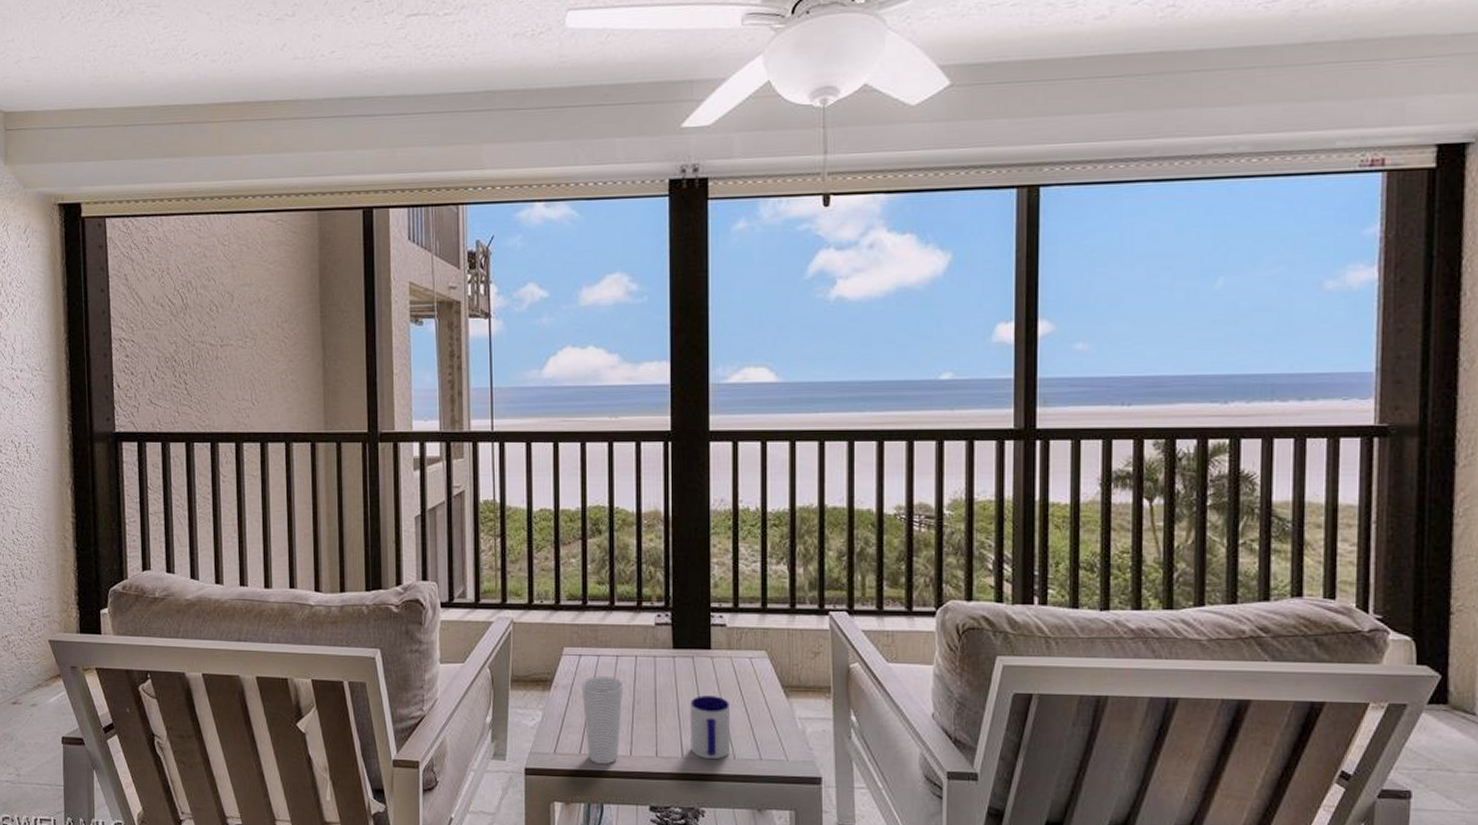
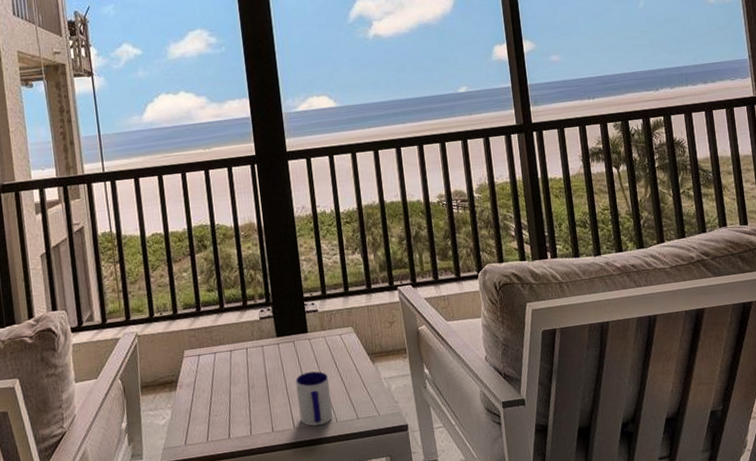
cup: present [581,676,622,765] -> none [203,369,241,448]

